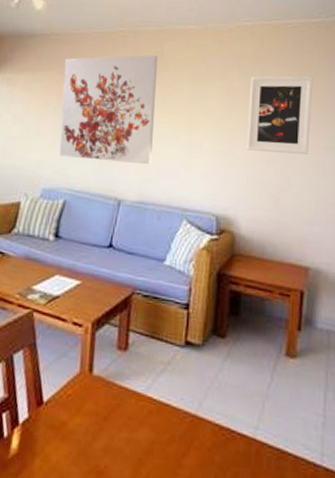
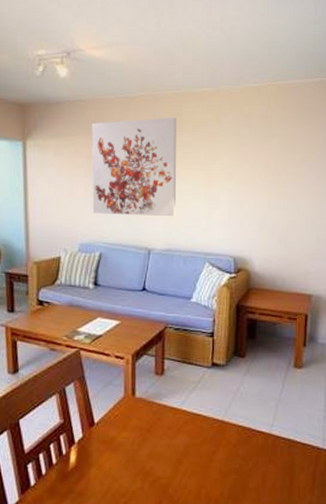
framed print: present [247,76,313,154] -> none [258,131,313,200]

